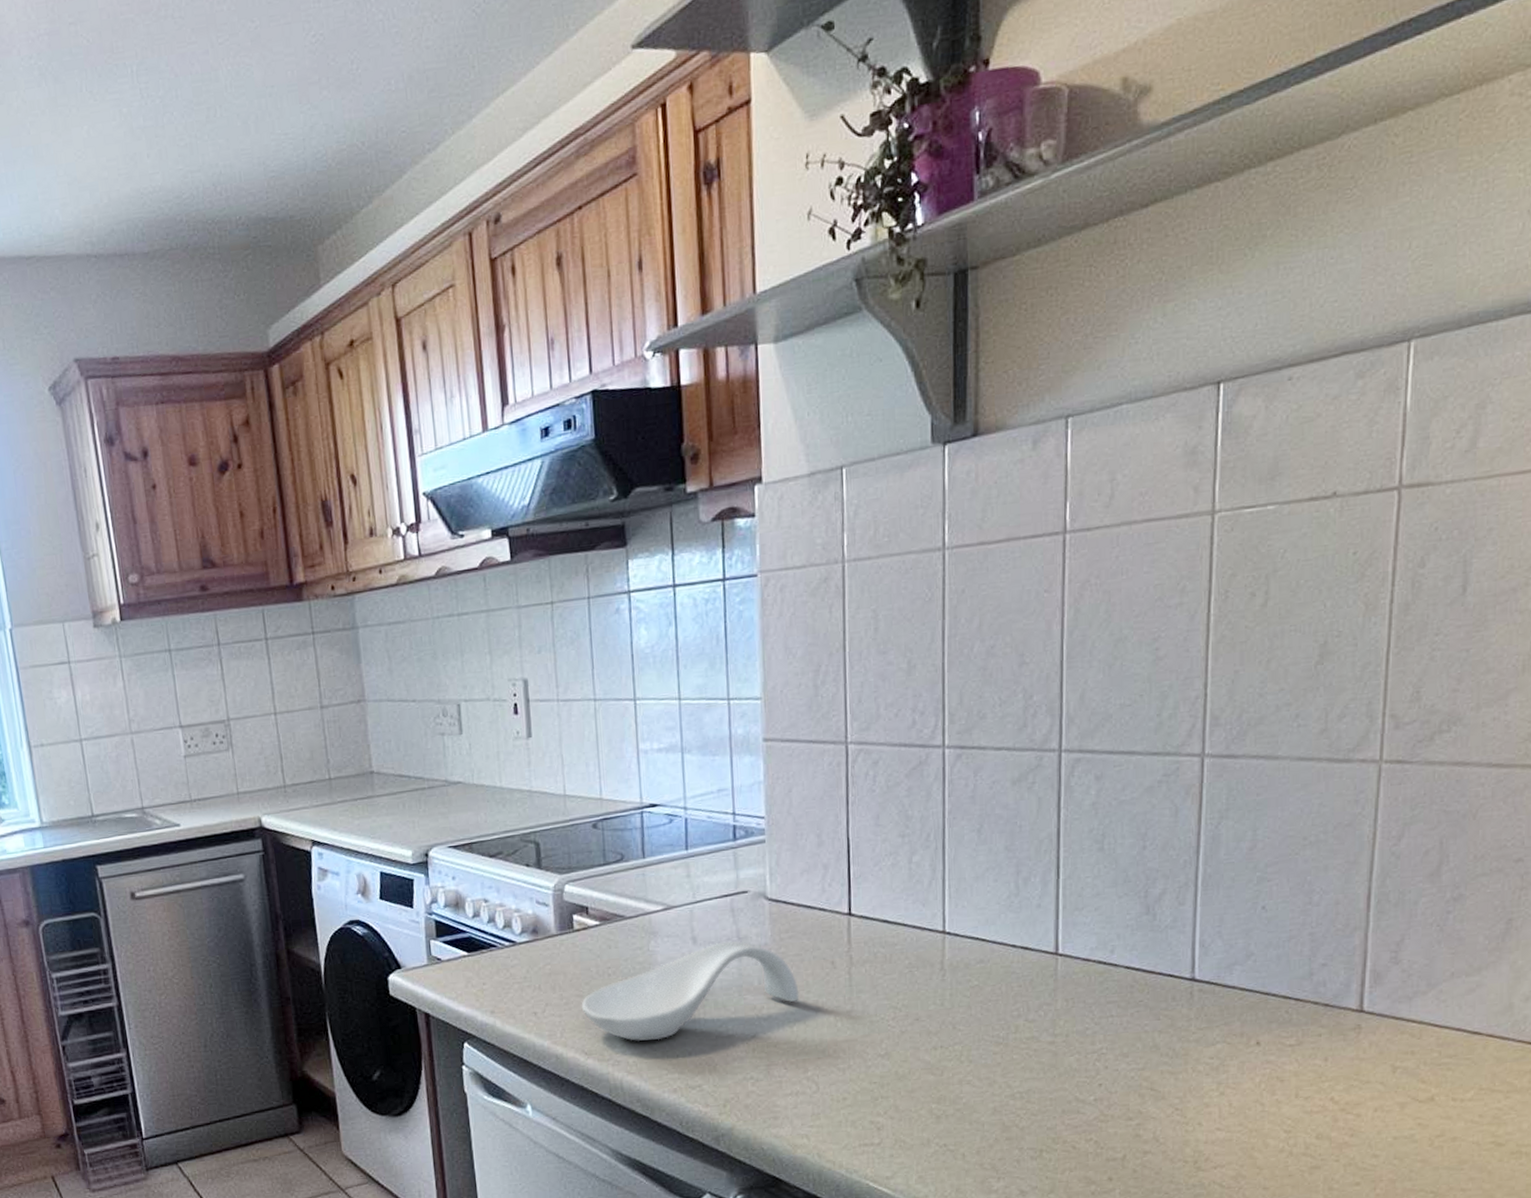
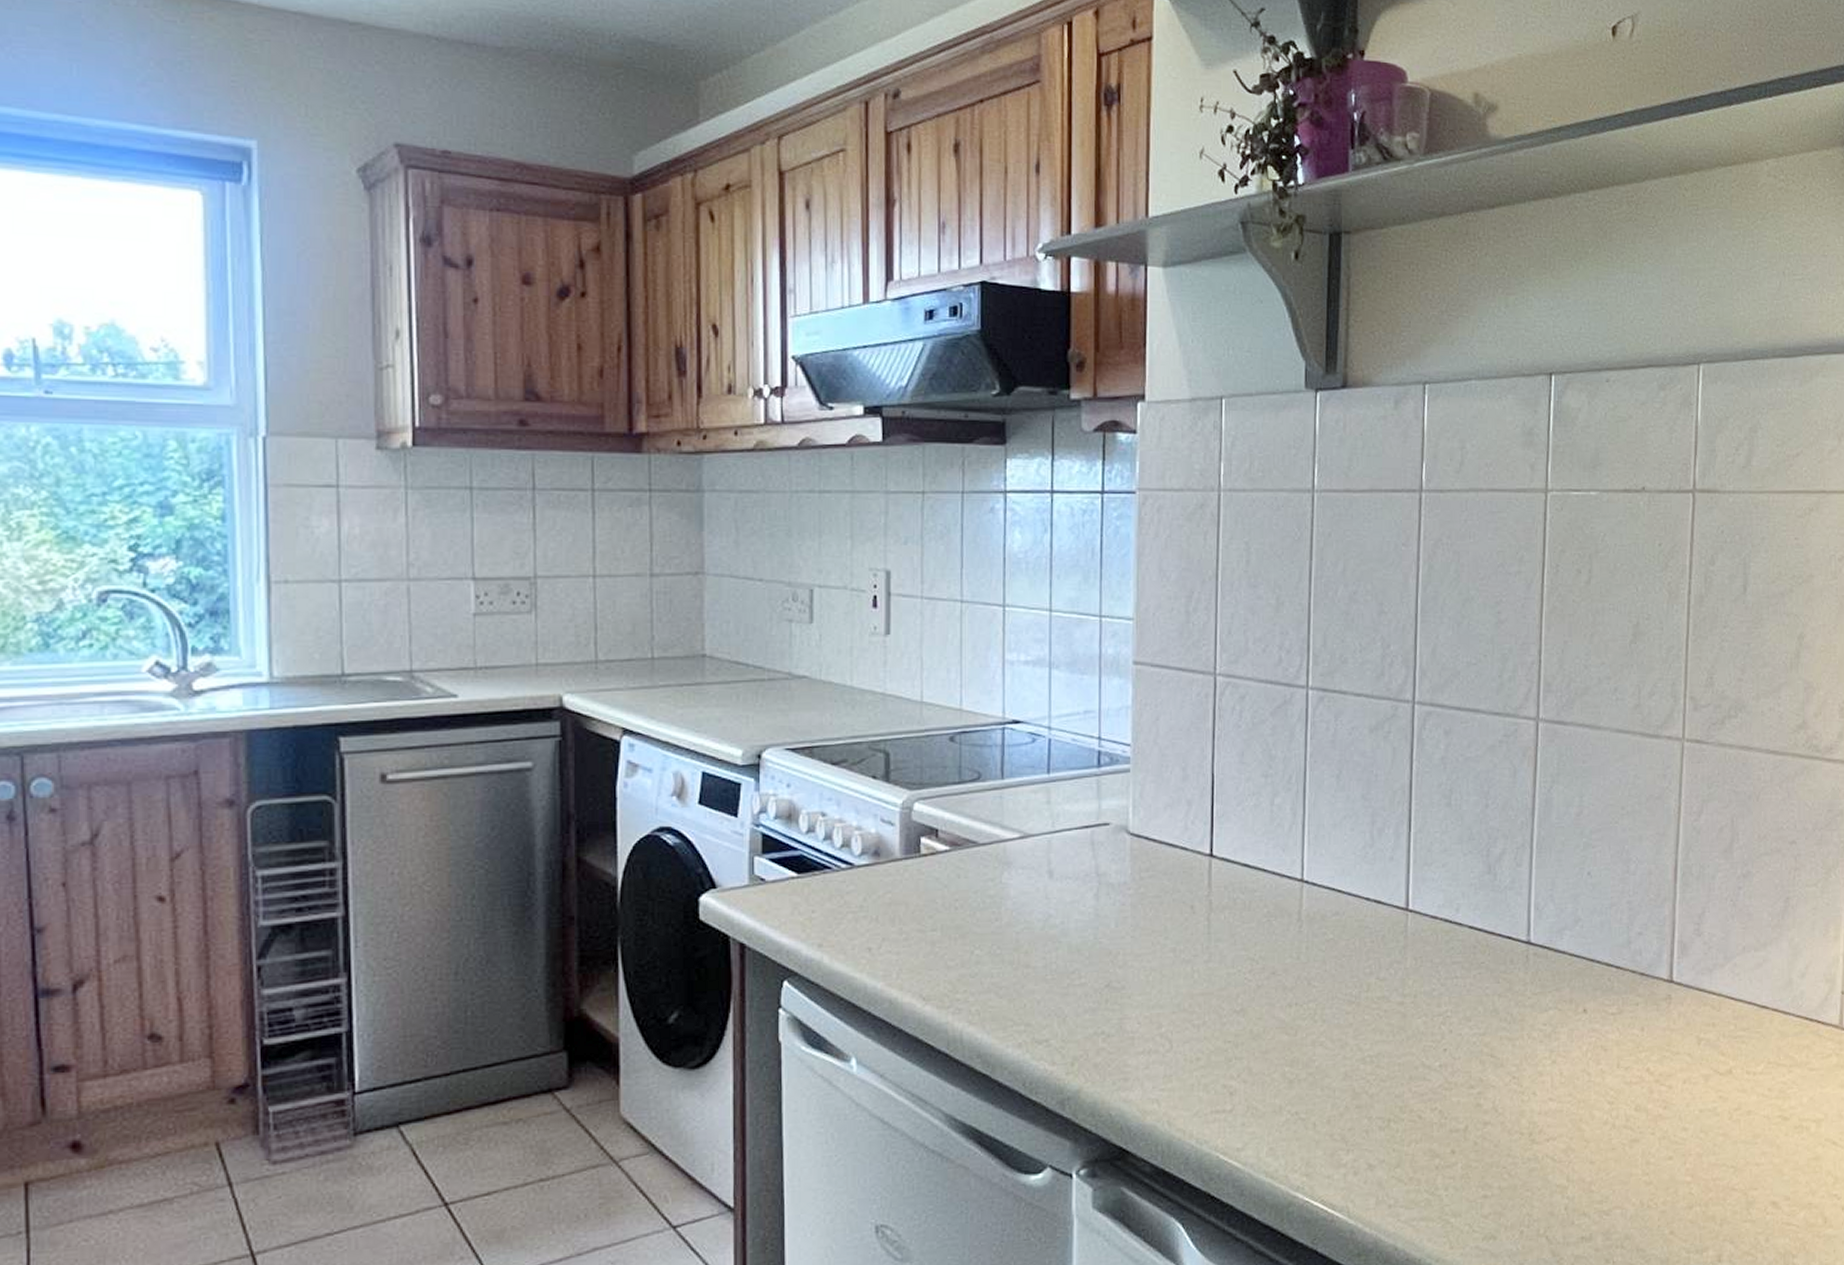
spoon rest: present [581,940,800,1041] -> none [922,877,1157,986]

